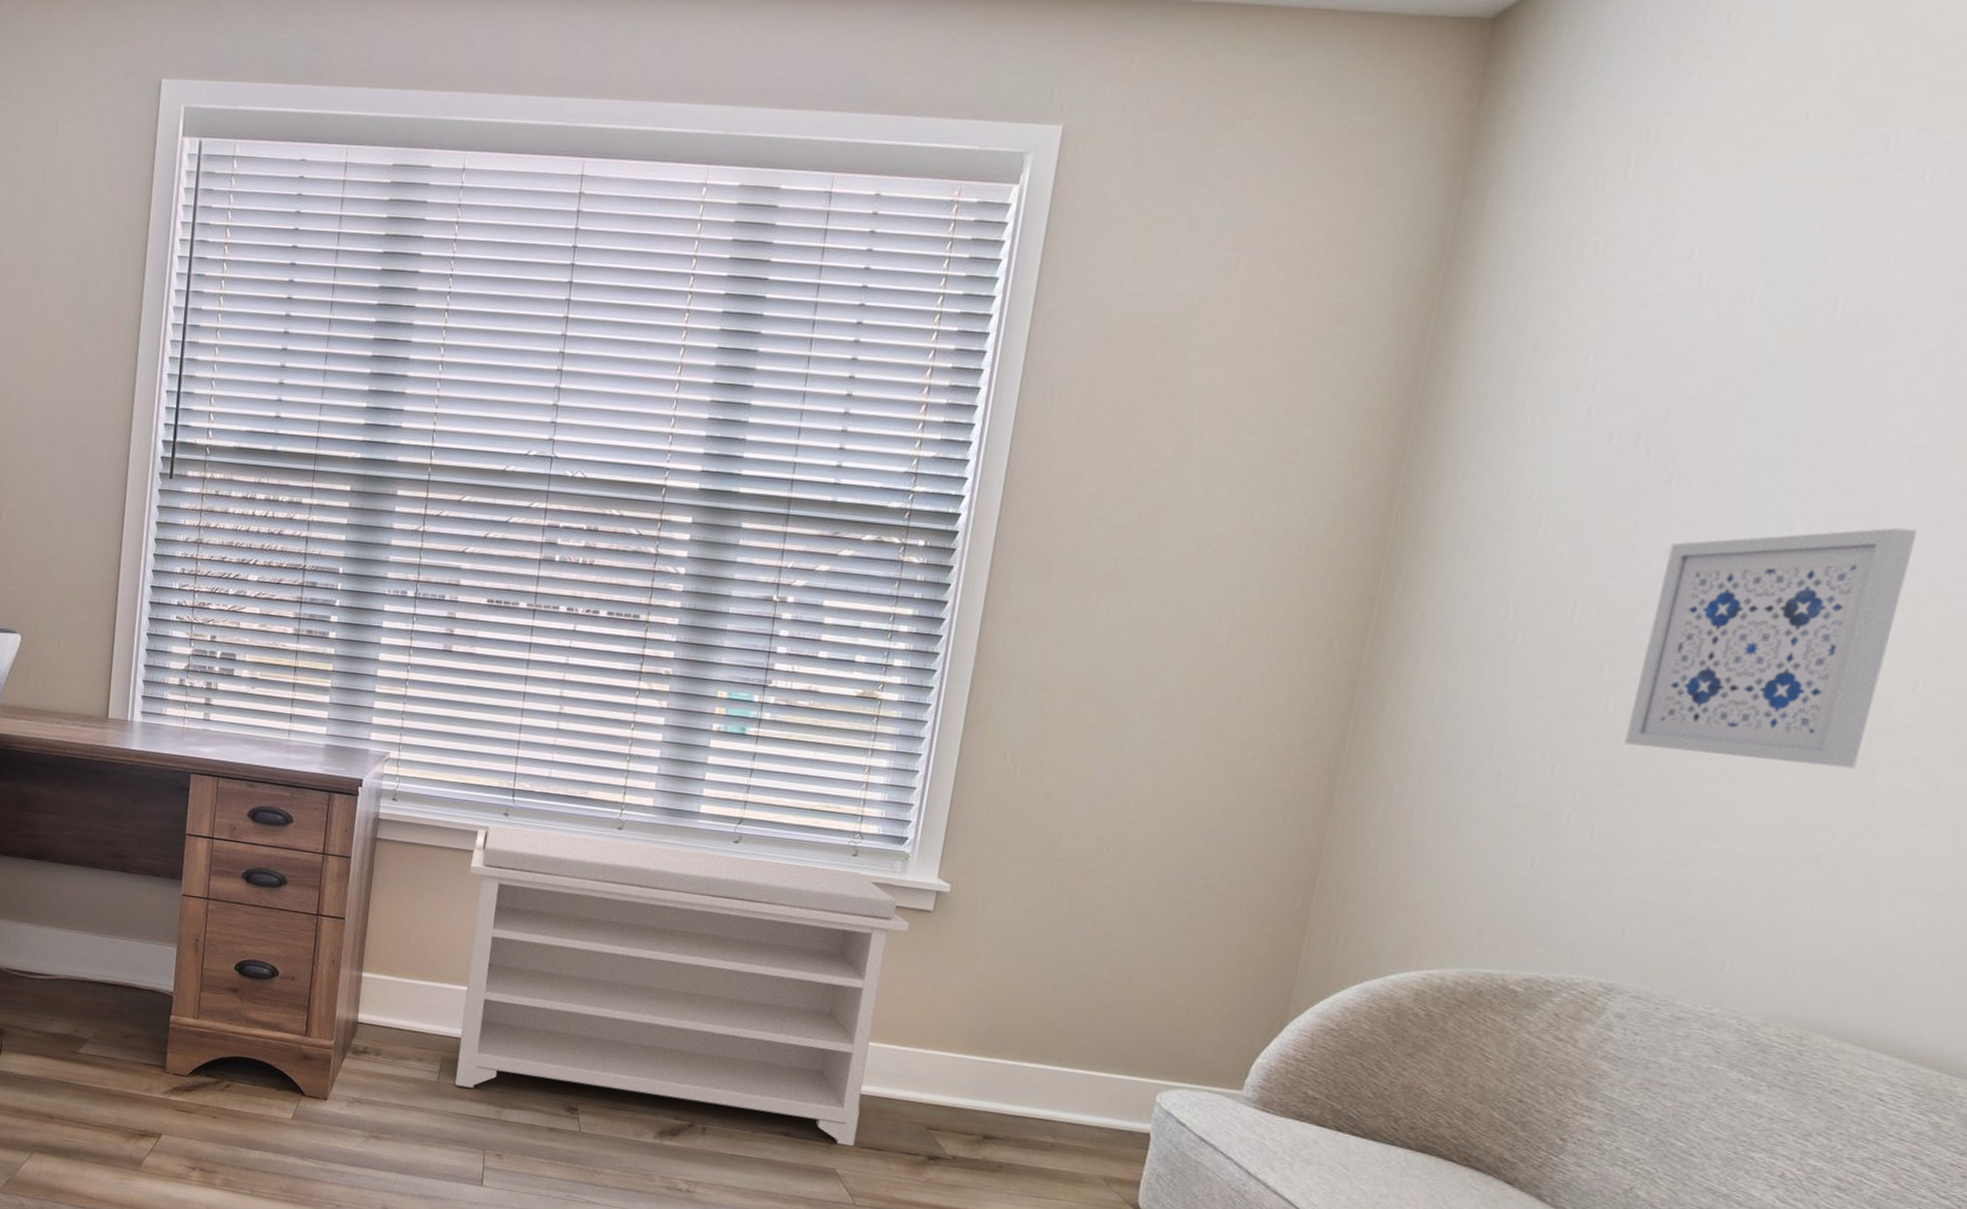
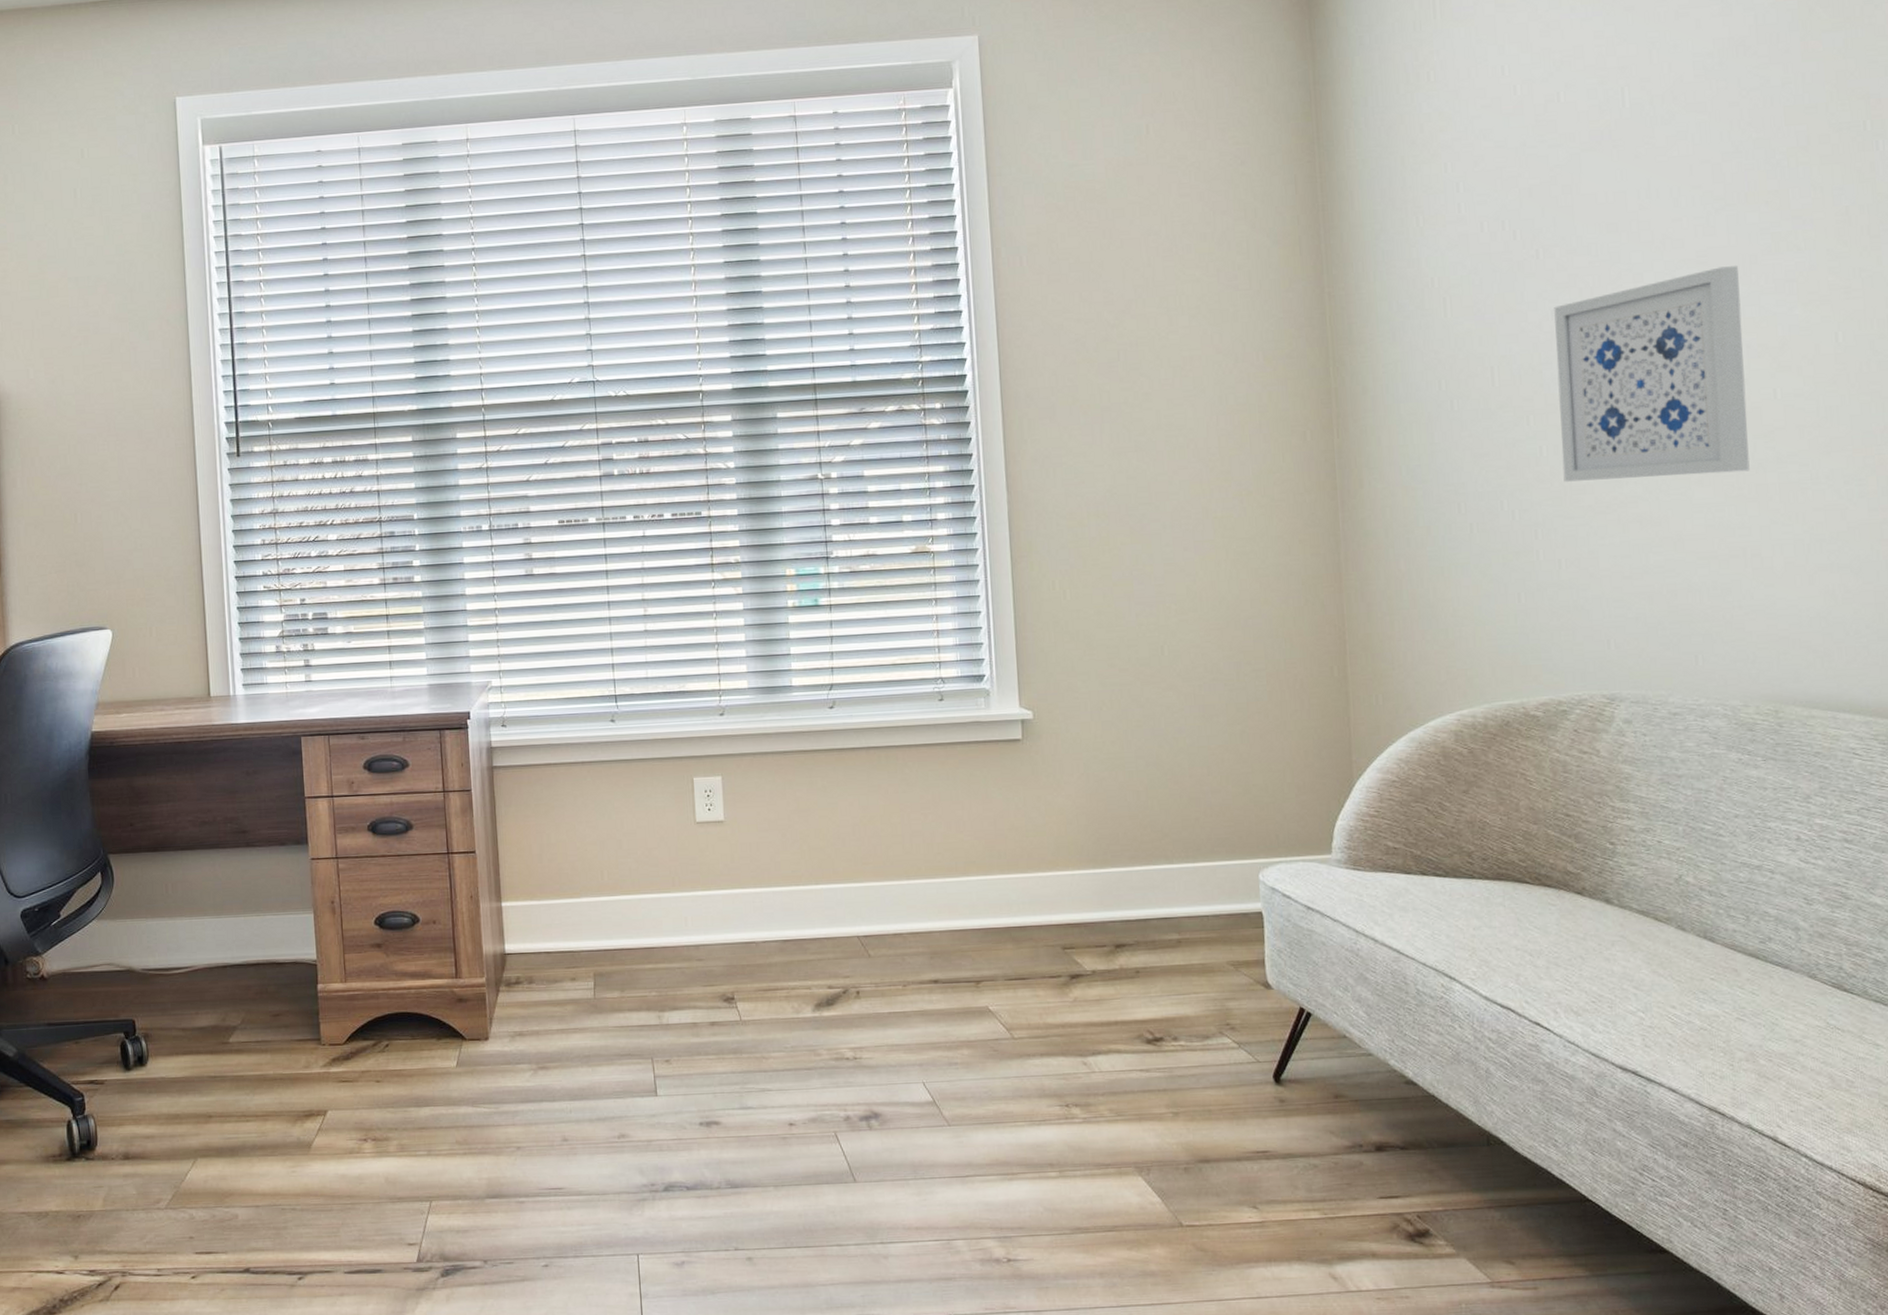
bench: present [455,825,910,1147] -> none [587,715,1005,999]

